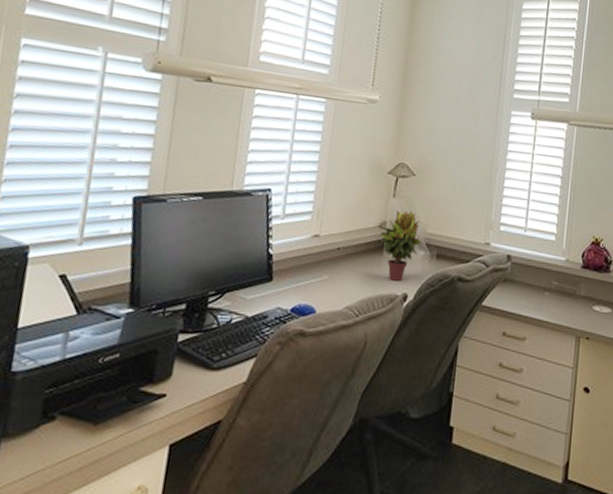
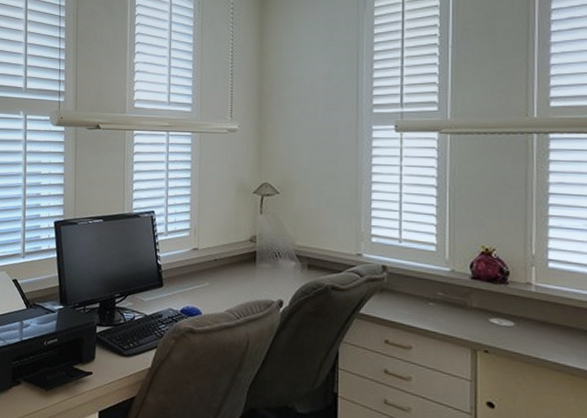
potted plant: present [380,210,421,281] -> none [252,225,291,289]

